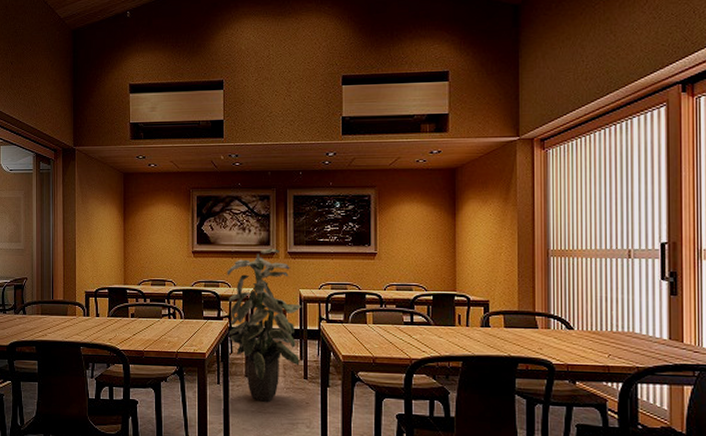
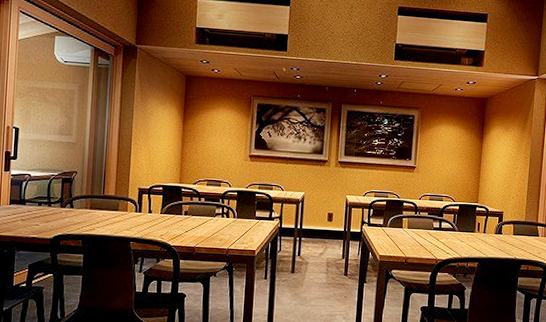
indoor plant: present [227,248,302,403] -> none [279,156,347,297]

